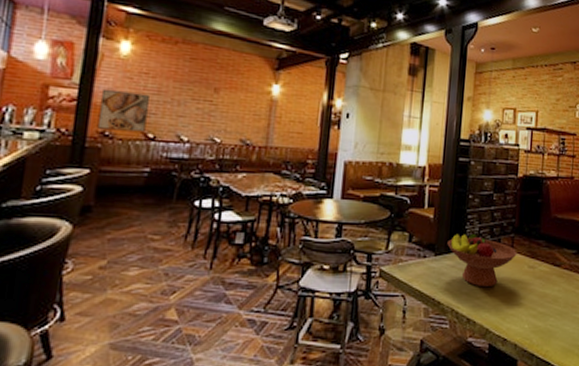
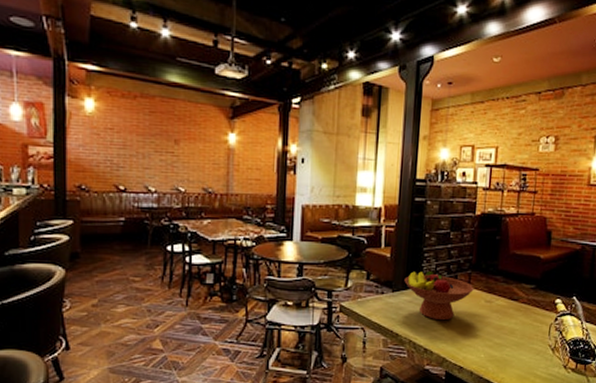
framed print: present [97,88,149,132] -> none [73,145,116,185]

